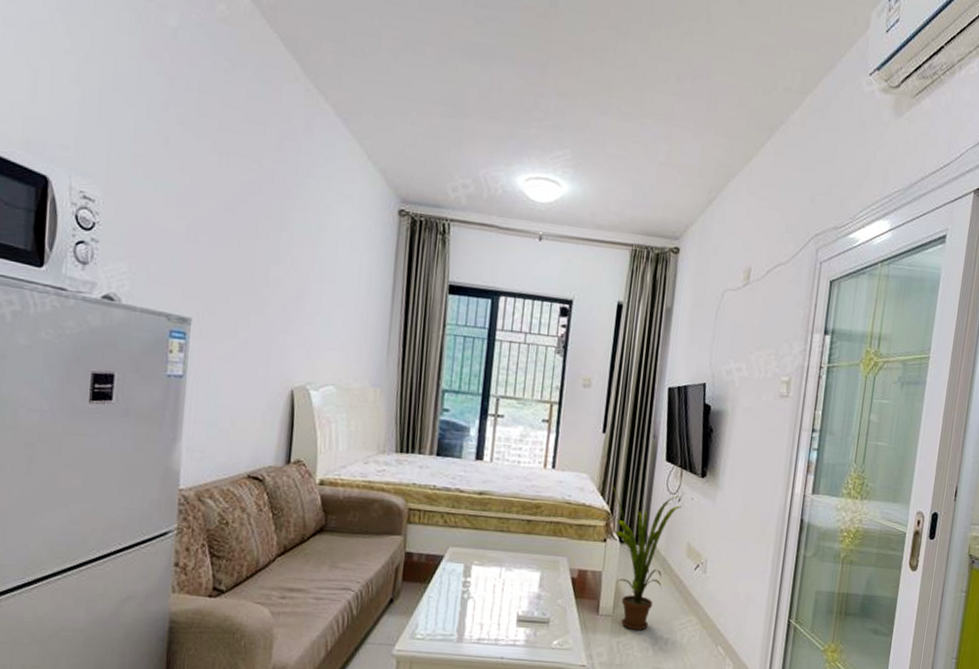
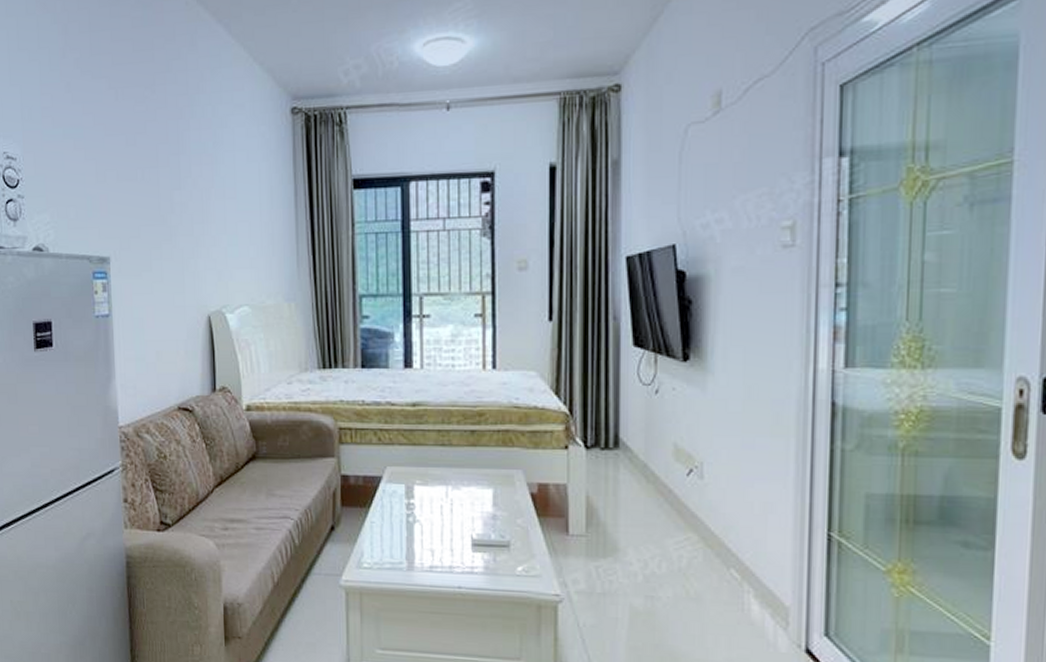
house plant: present [609,483,682,630] -> none [564,379,660,552]

